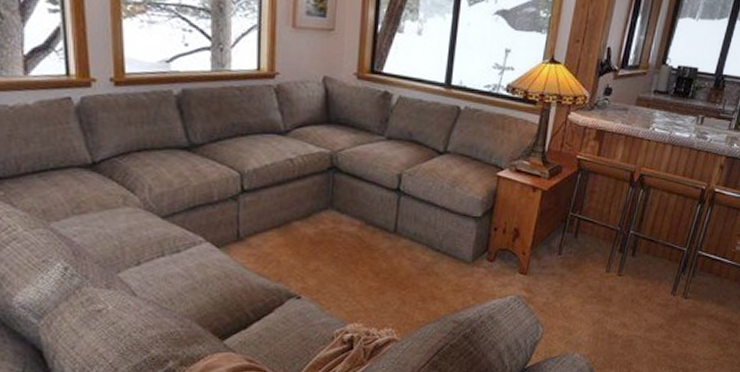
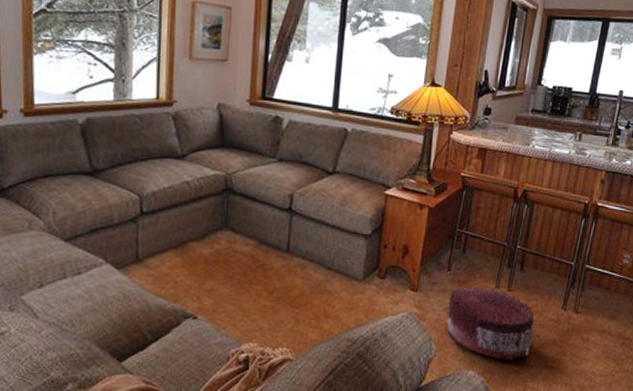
pouf: none [555,271,643,344] -> present [447,286,535,361]

